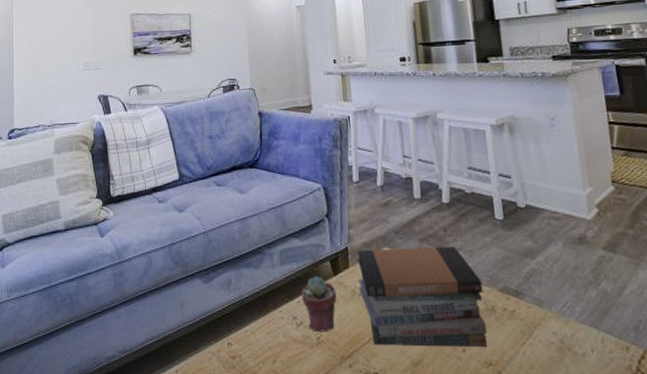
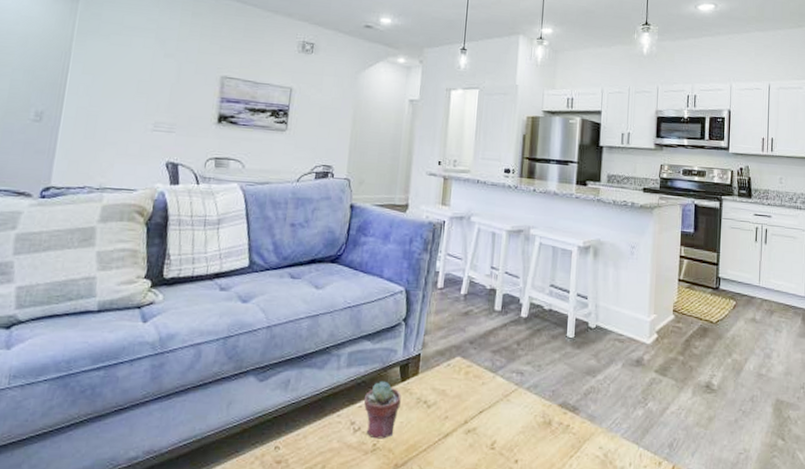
book stack: present [357,247,488,347] -> none [425,357,545,458]

